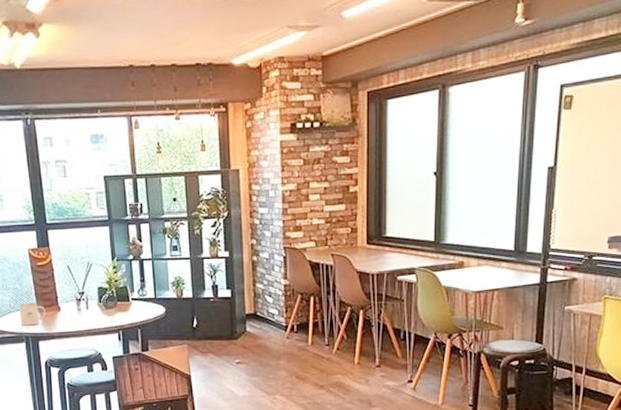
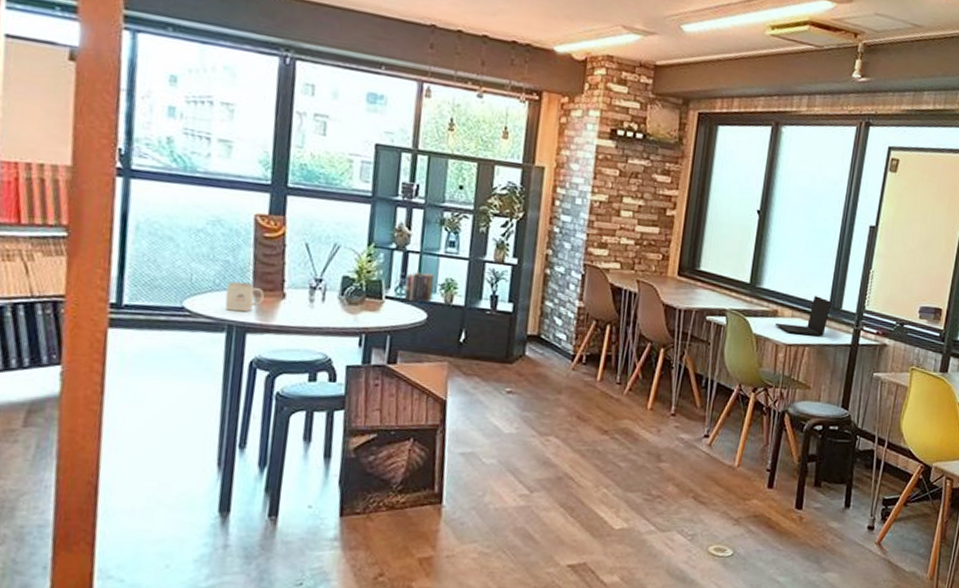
books: none [144,274,167,300] -> present [403,271,435,303]
laptop: none [462,243,516,281] -> present [774,296,832,337]

